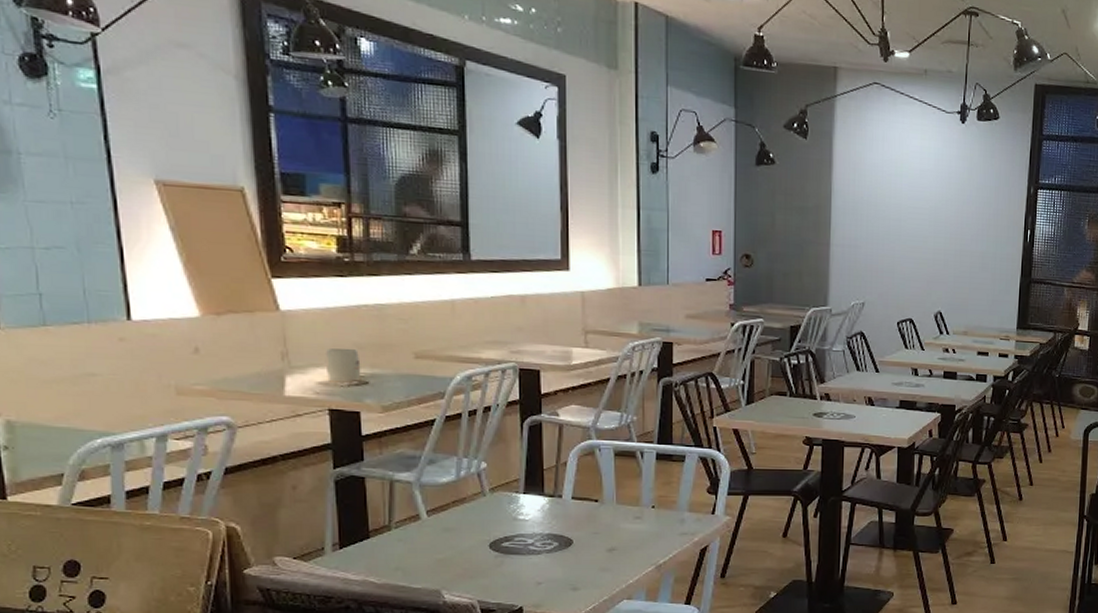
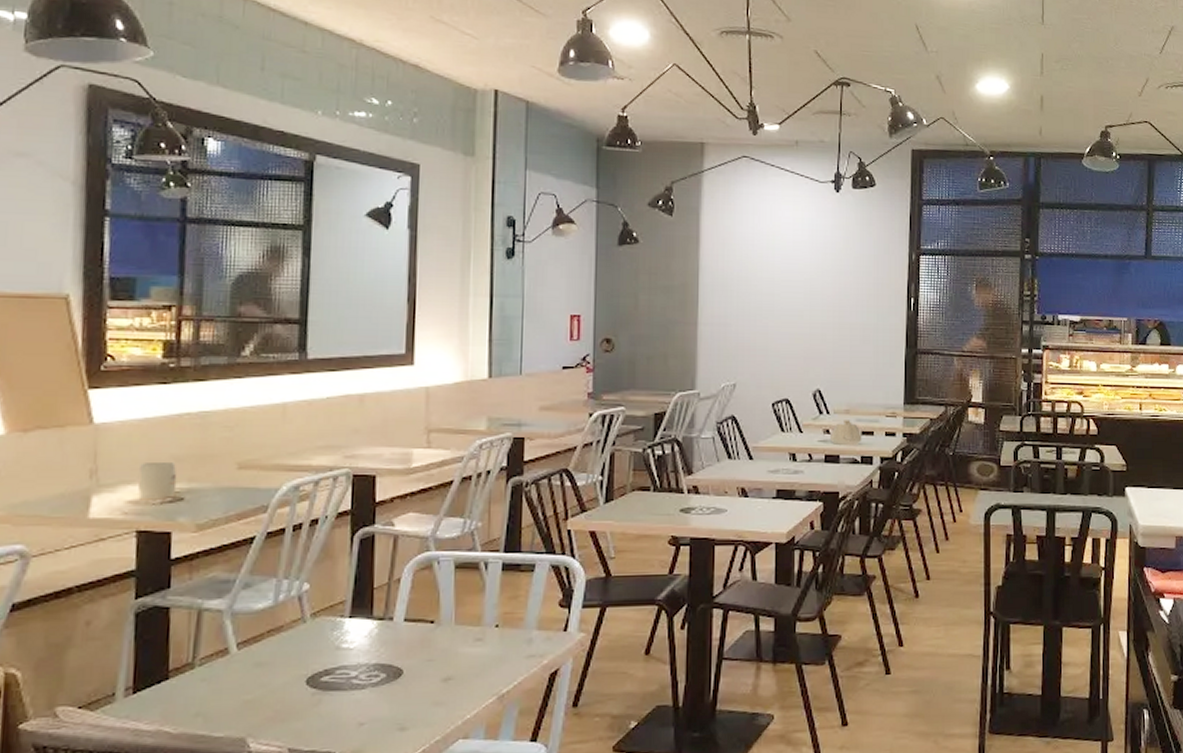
teapot: none [948,340,978,365] -> present [829,420,862,446]

